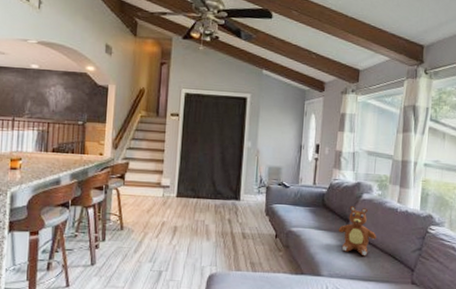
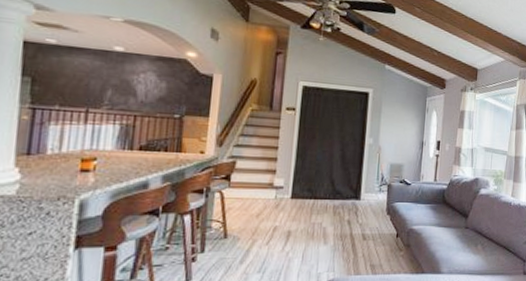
teddy bear: present [338,206,377,257] -> none [457,202,493,251]

